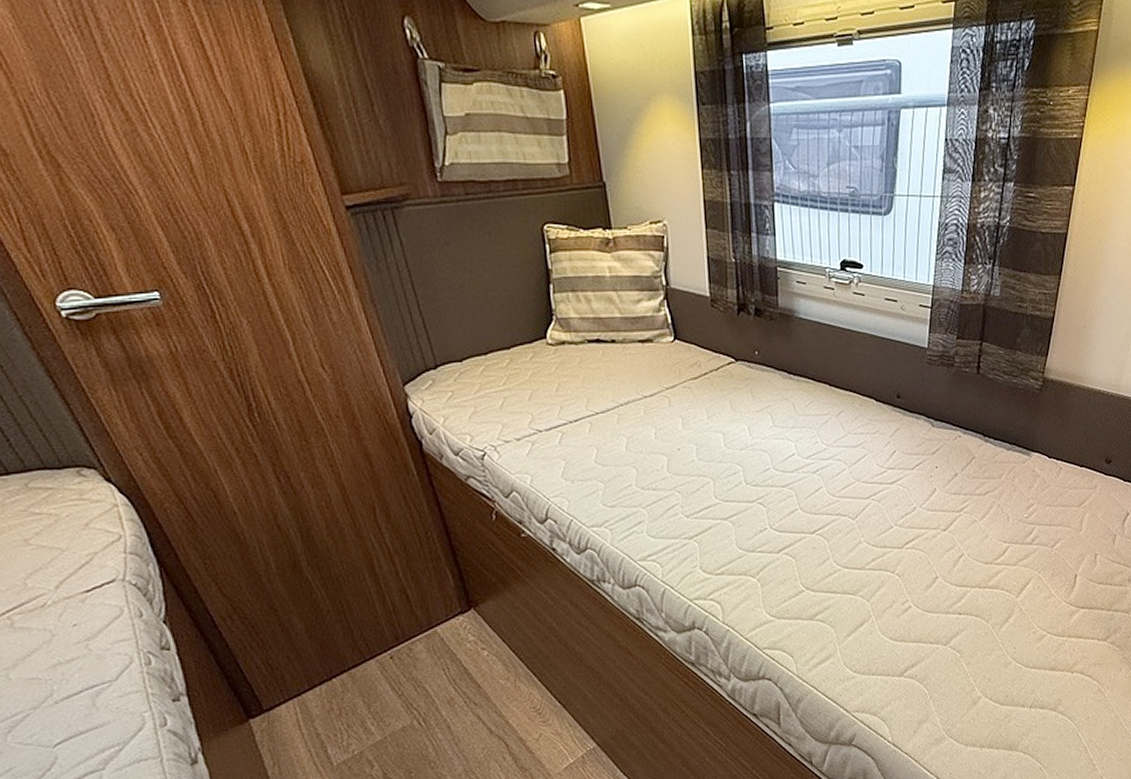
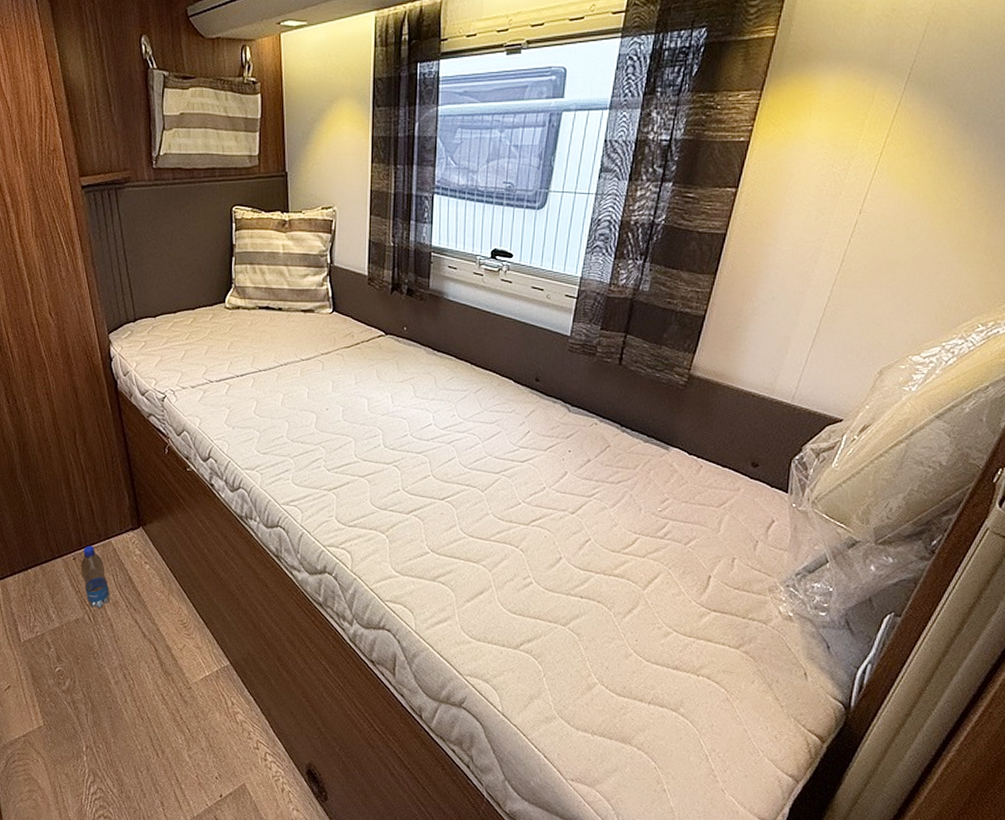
bottle: none [400,638,443,711] -> present [80,545,110,609]

